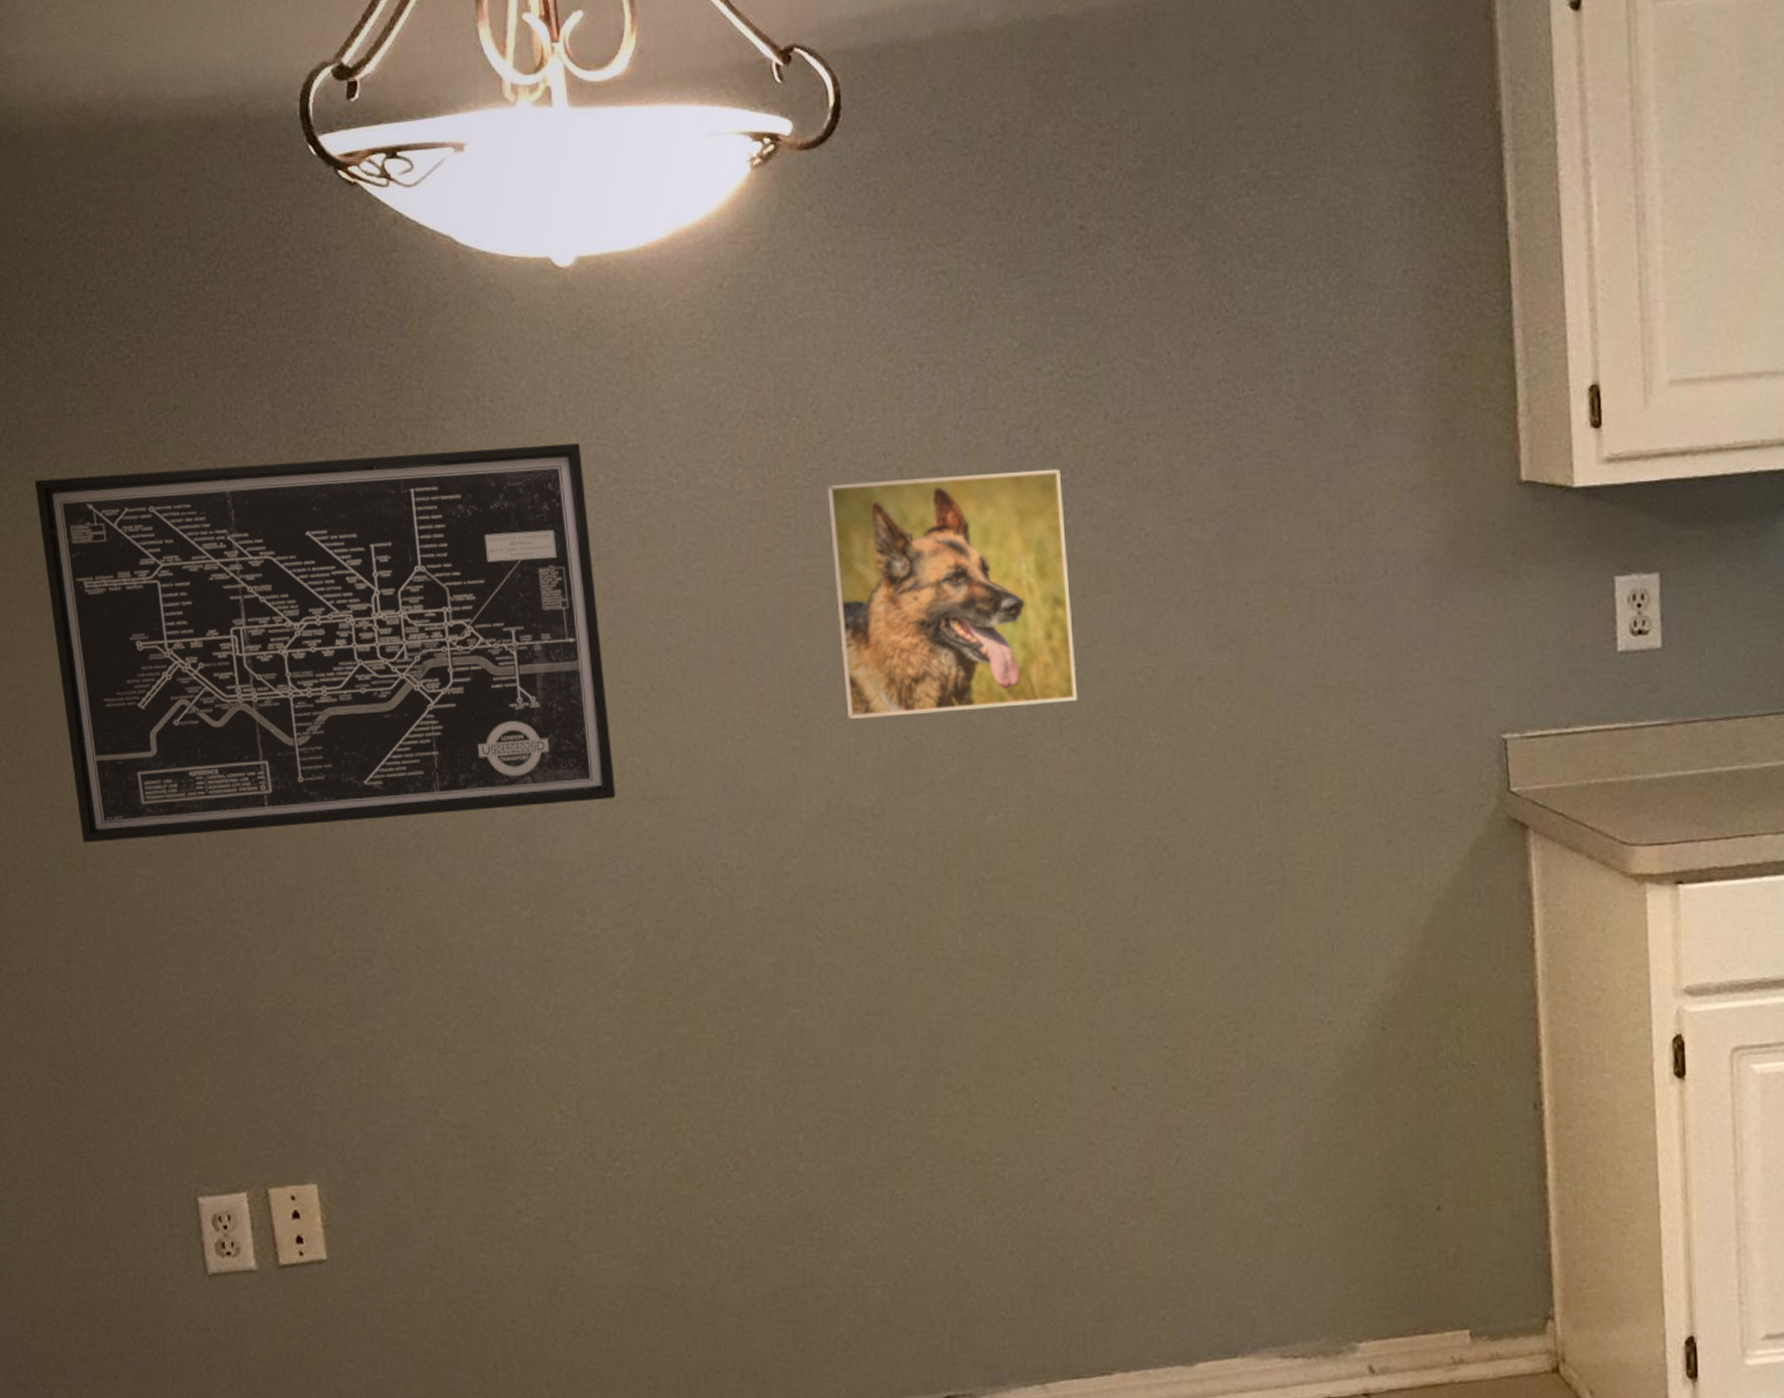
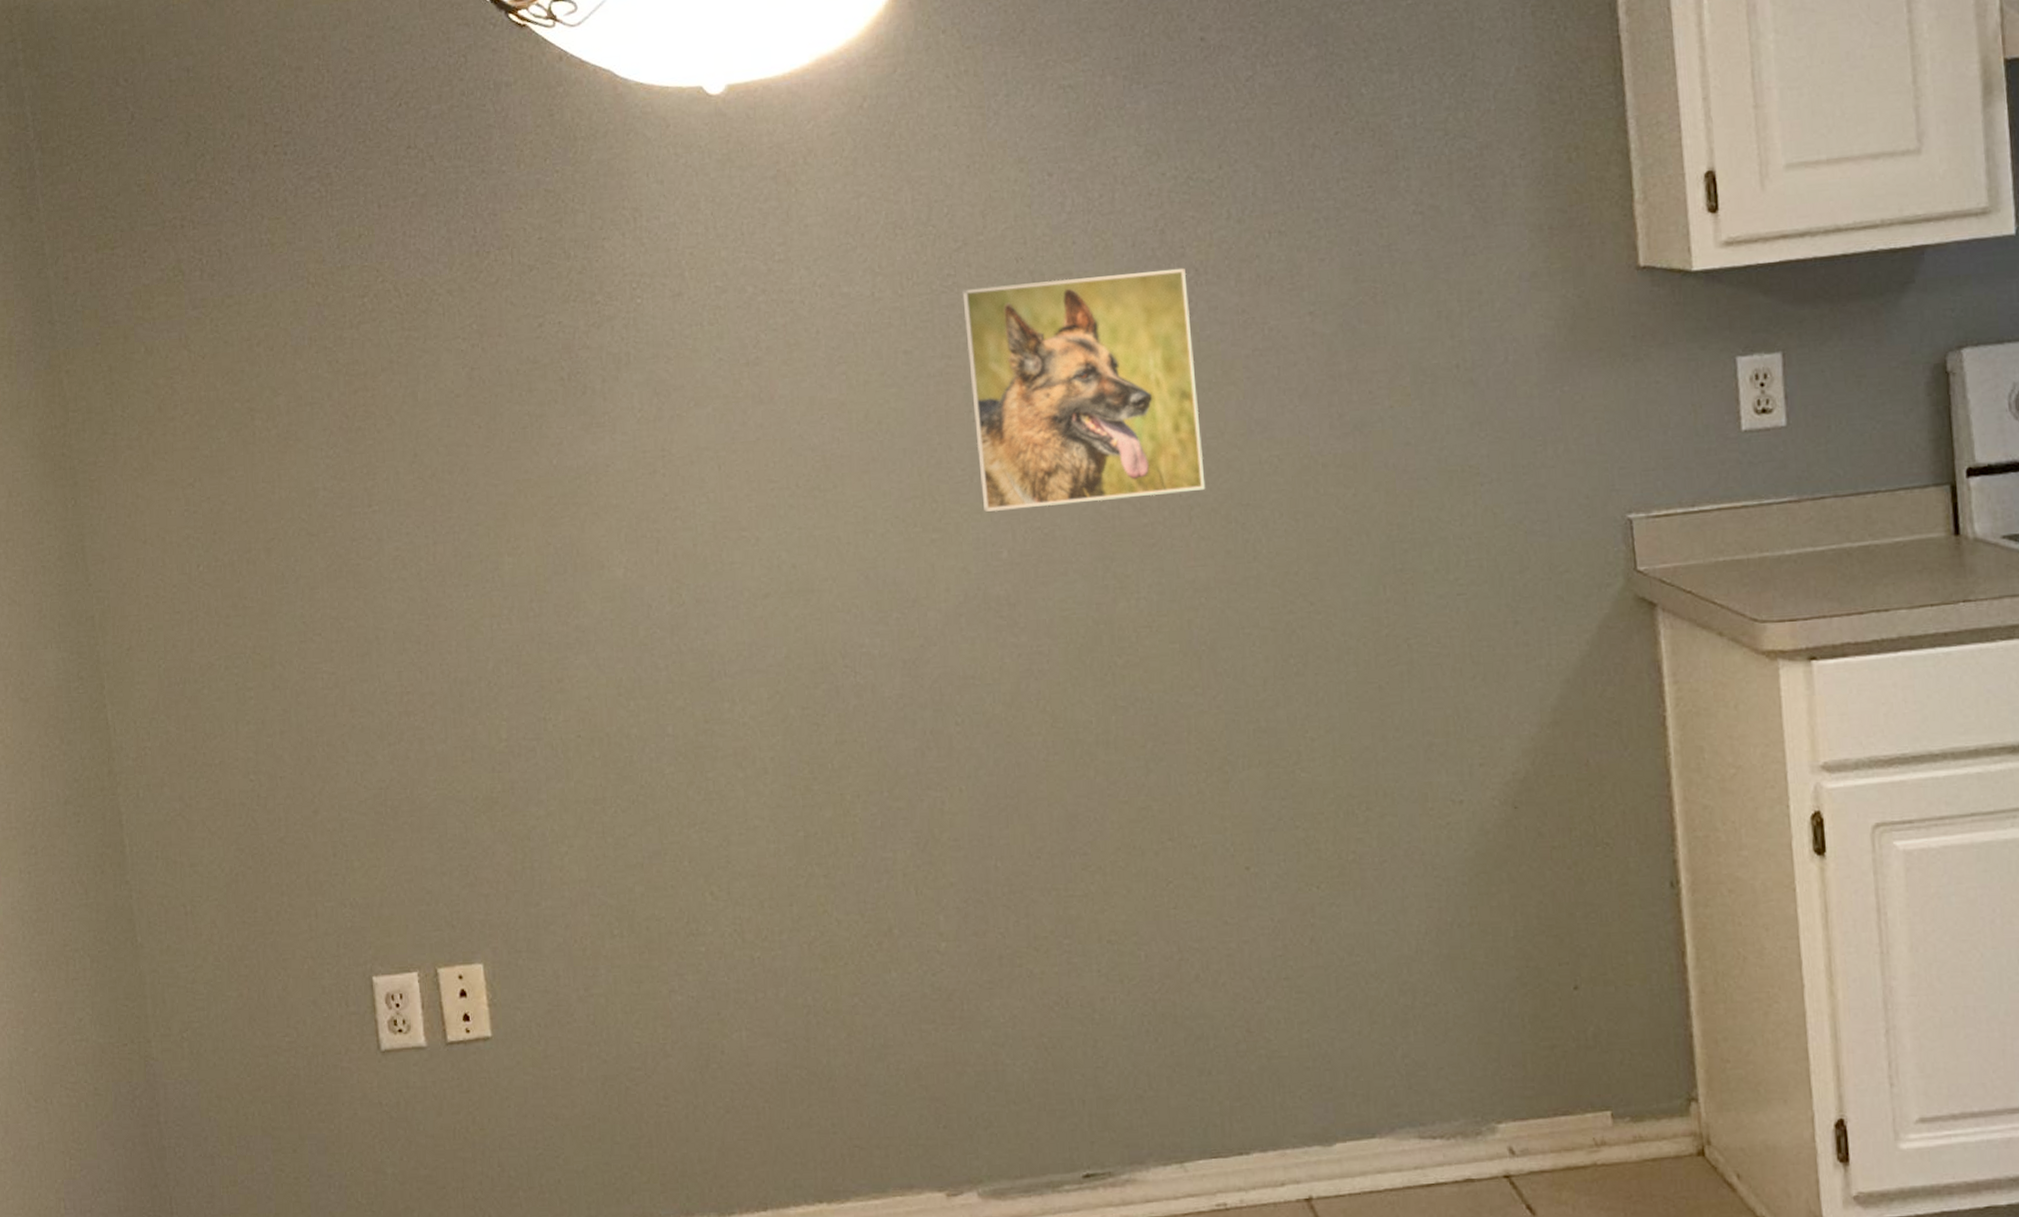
wall art: present [34,443,616,843] -> none [233,257,764,642]

